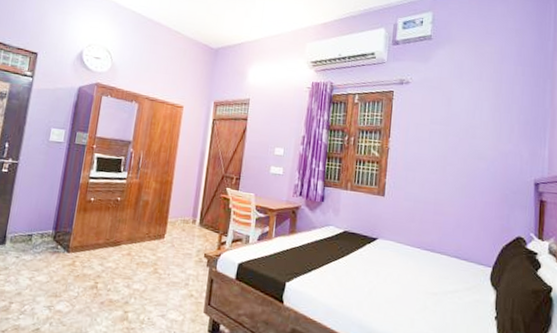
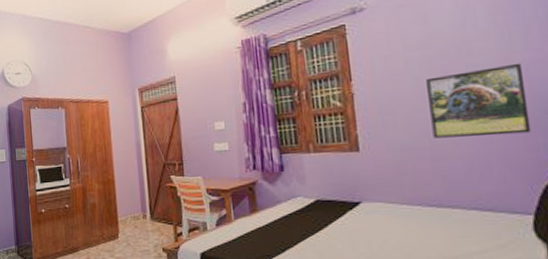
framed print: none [438,148,504,205] -> present [426,62,532,139]

